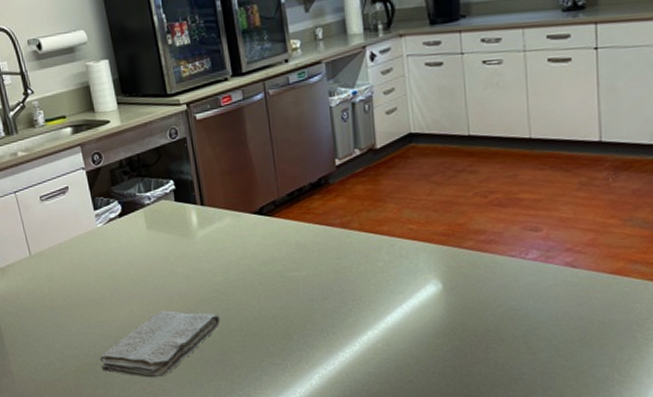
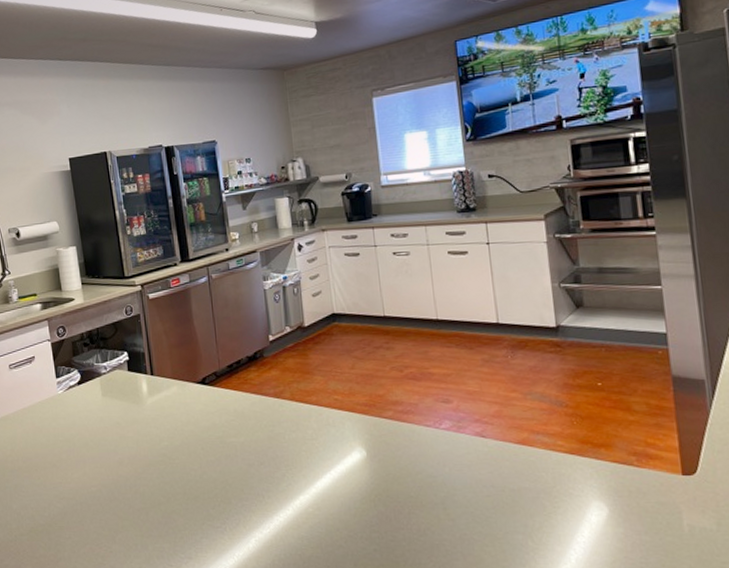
washcloth: present [100,310,221,378] -> none [53,473,166,539]

